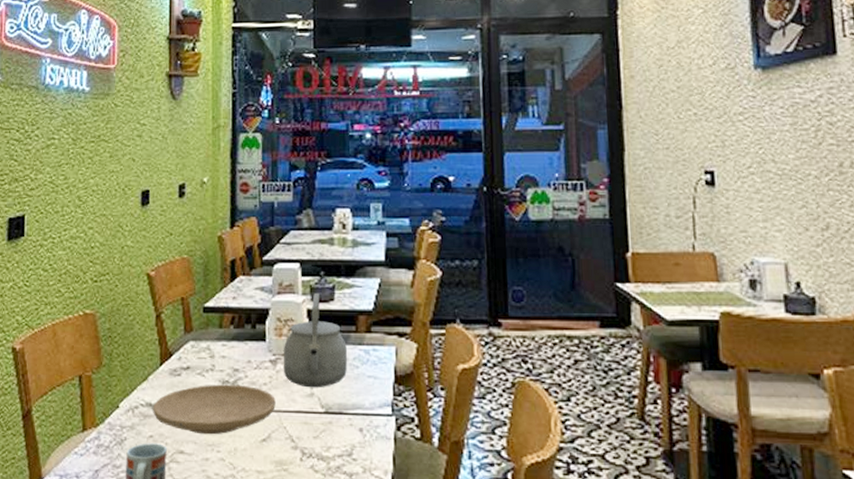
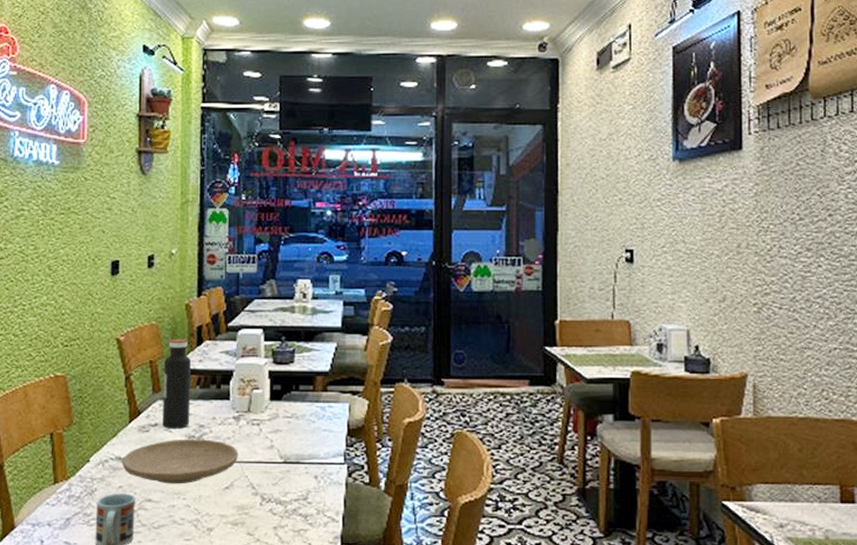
water bottle: none [195,273,224,373] -> present [163,338,191,429]
tea kettle: present [283,294,348,388] -> none [245,357,306,441]

